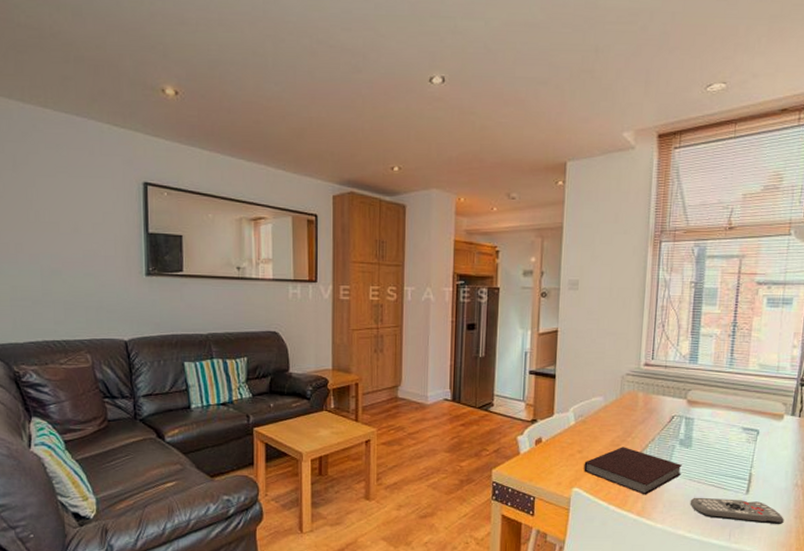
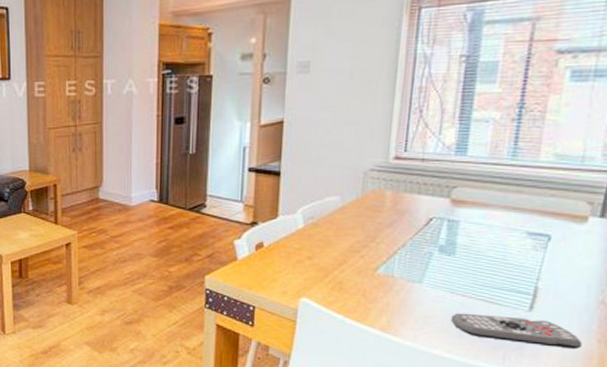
notebook: present [584,447,682,495] -> none [314,253,442,309]

